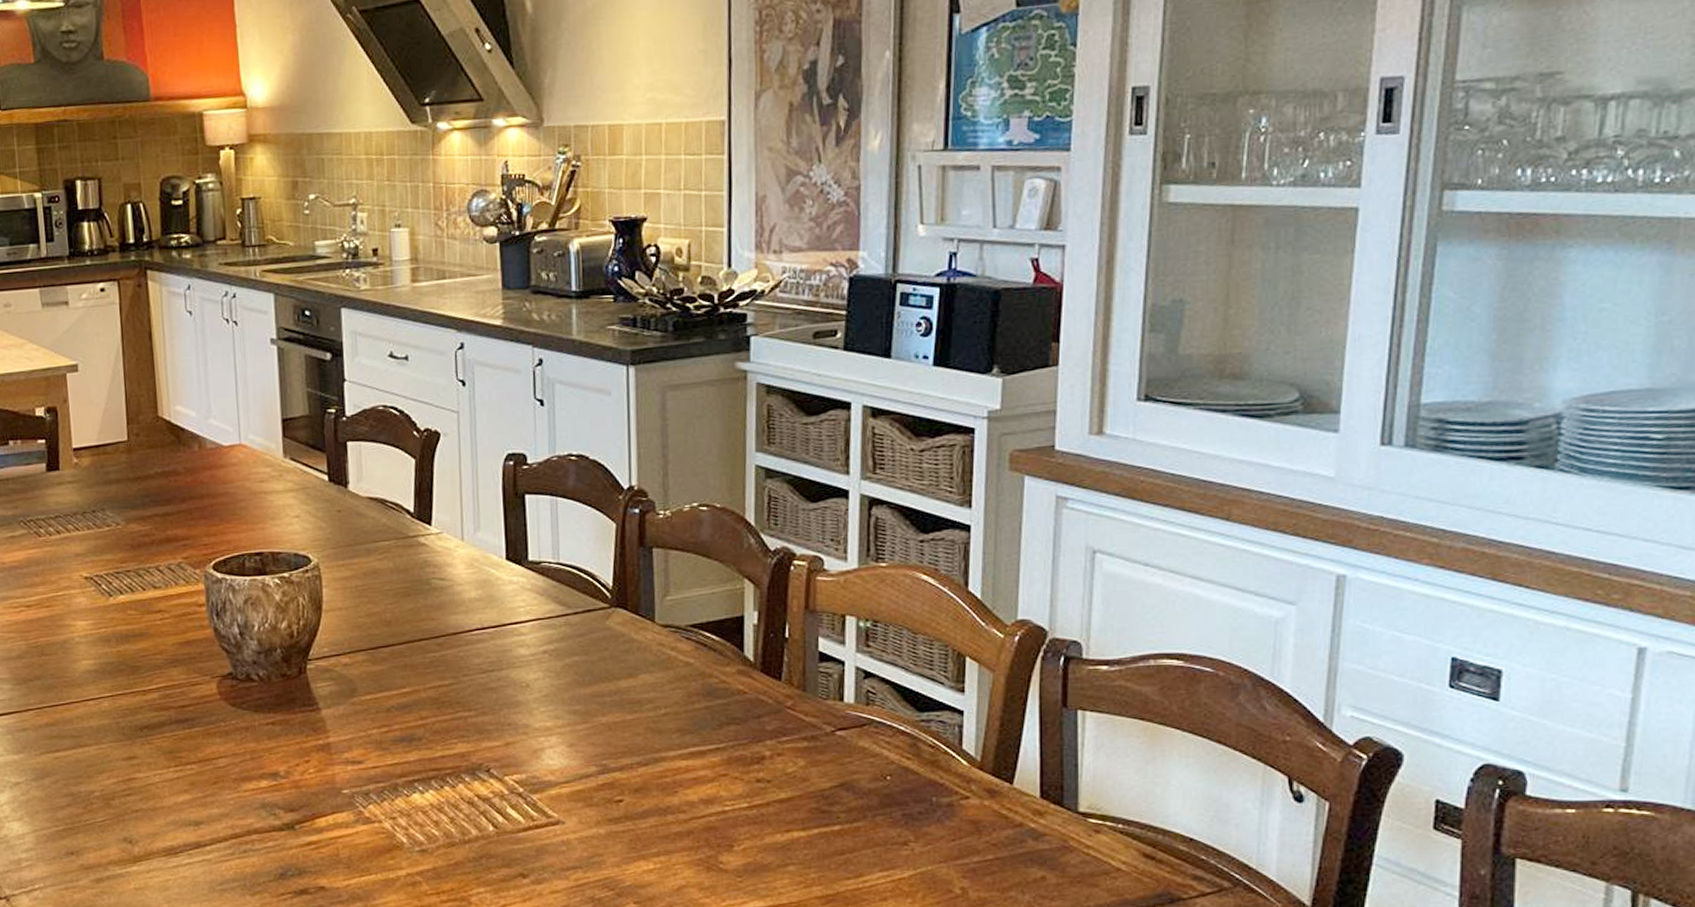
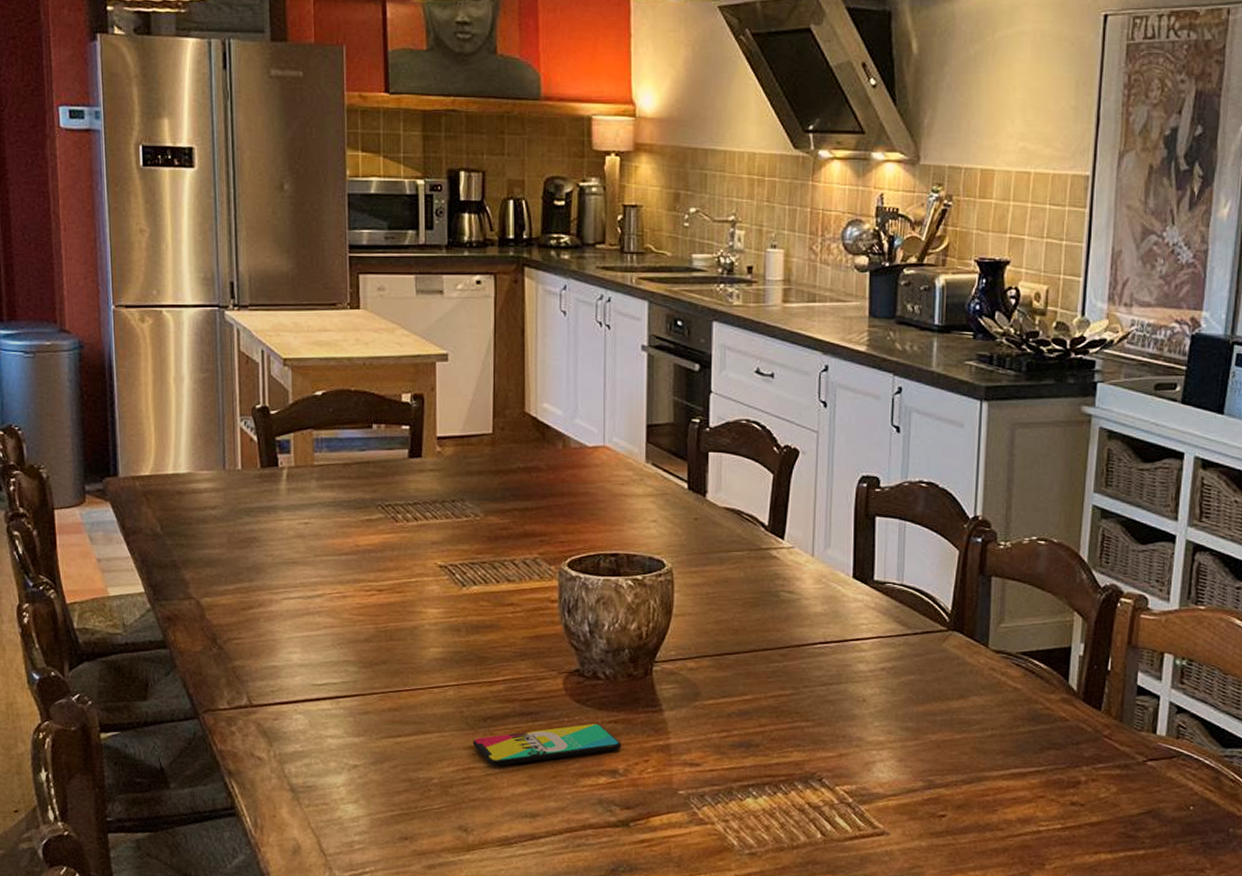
smartphone: none [130,726,281,776] -> present [472,723,622,766]

